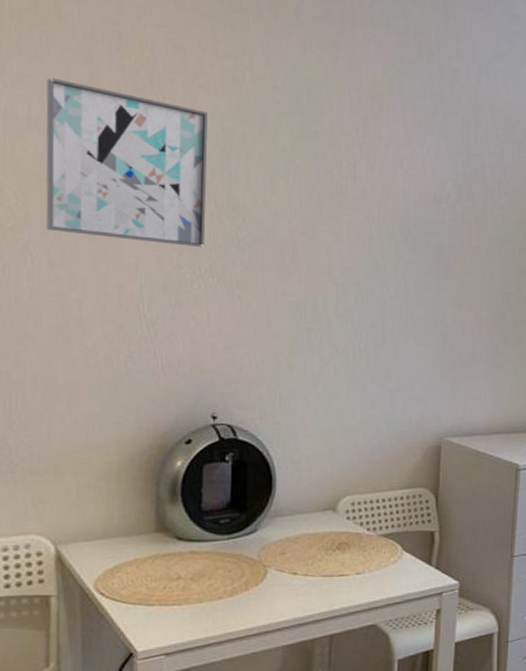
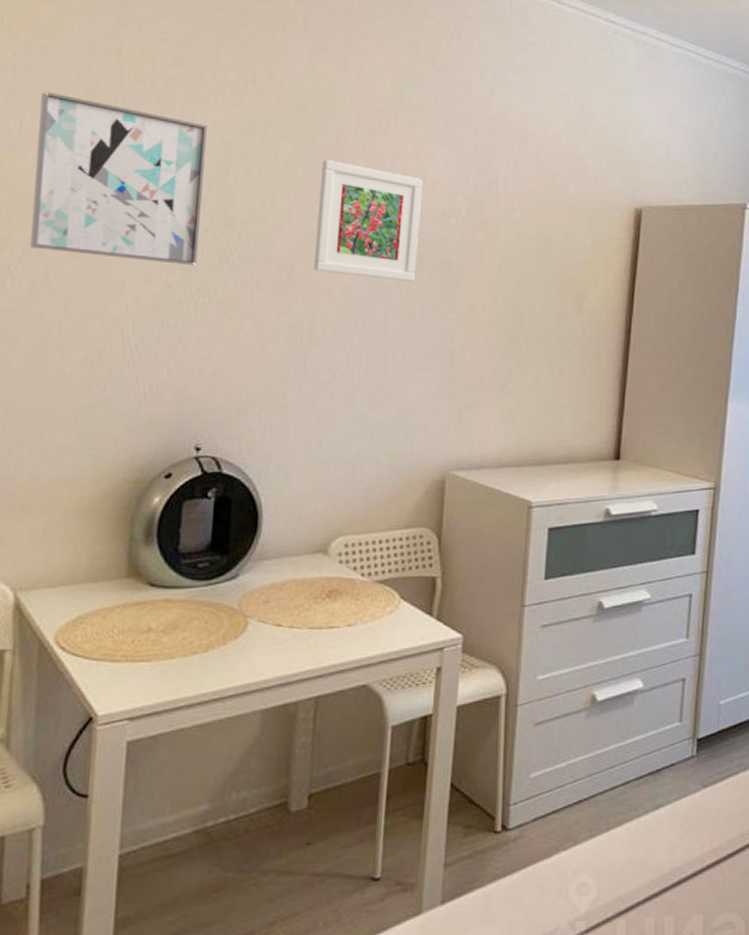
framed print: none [314,146,415,263] -> present [313,160,423,281]

